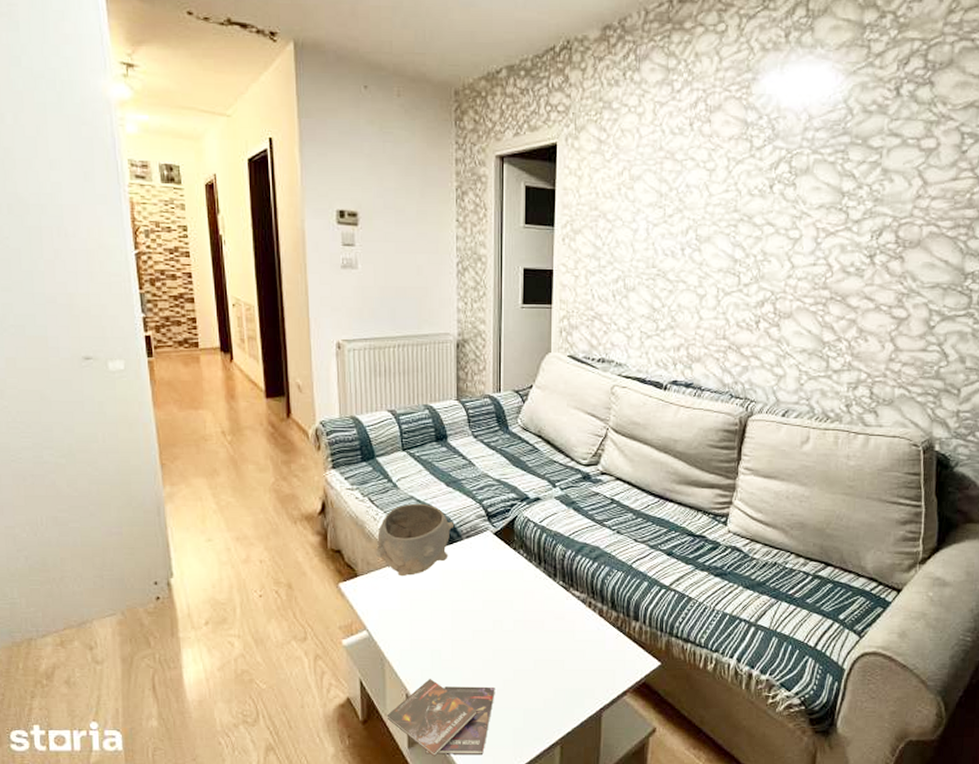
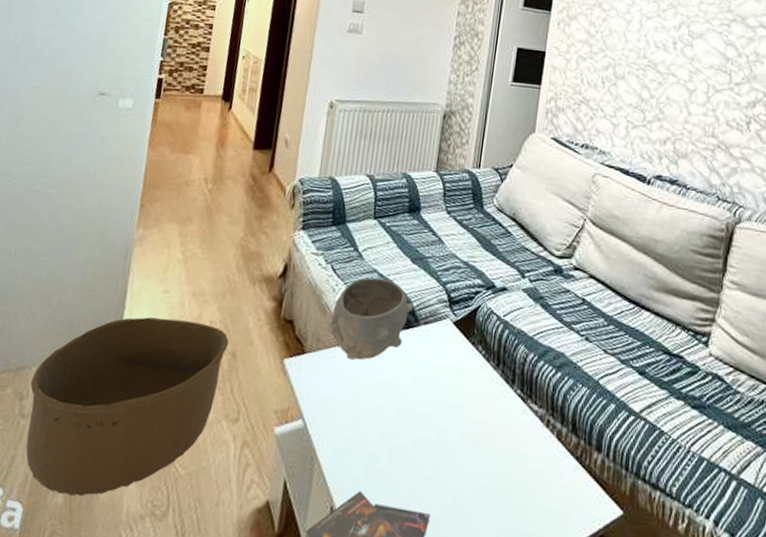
basket: none [96,563,282,719] -> present [25,317,229,497]

